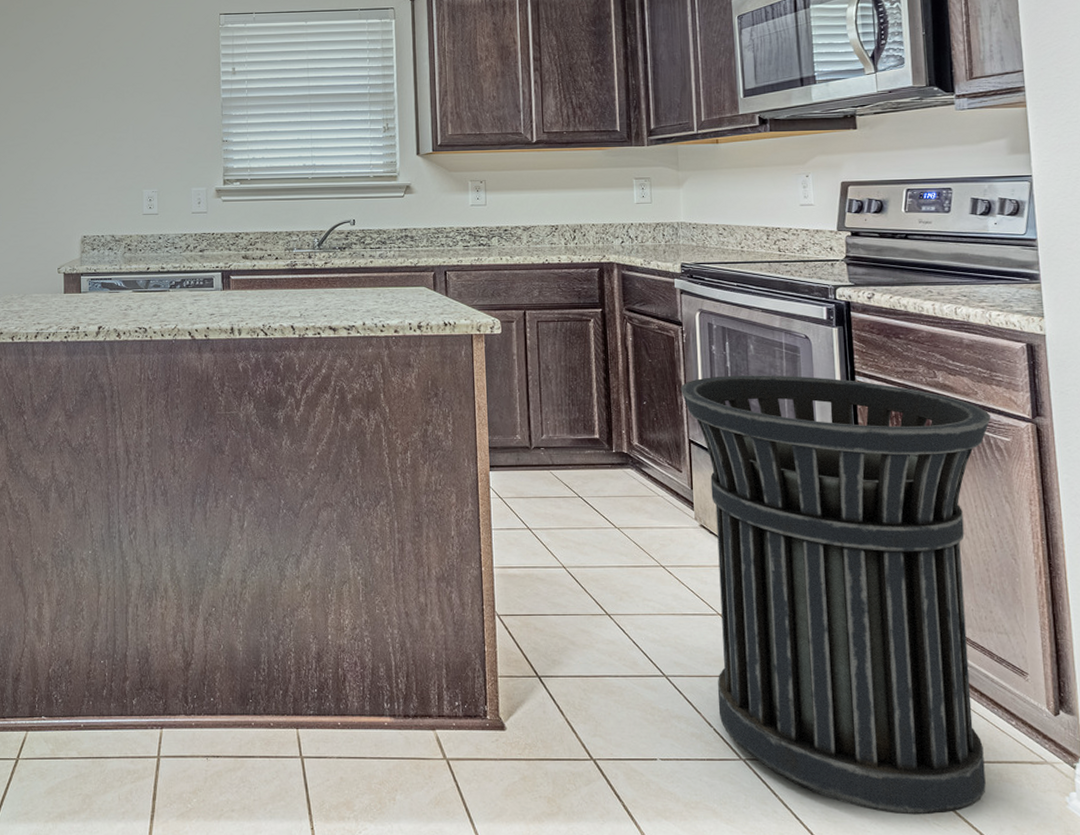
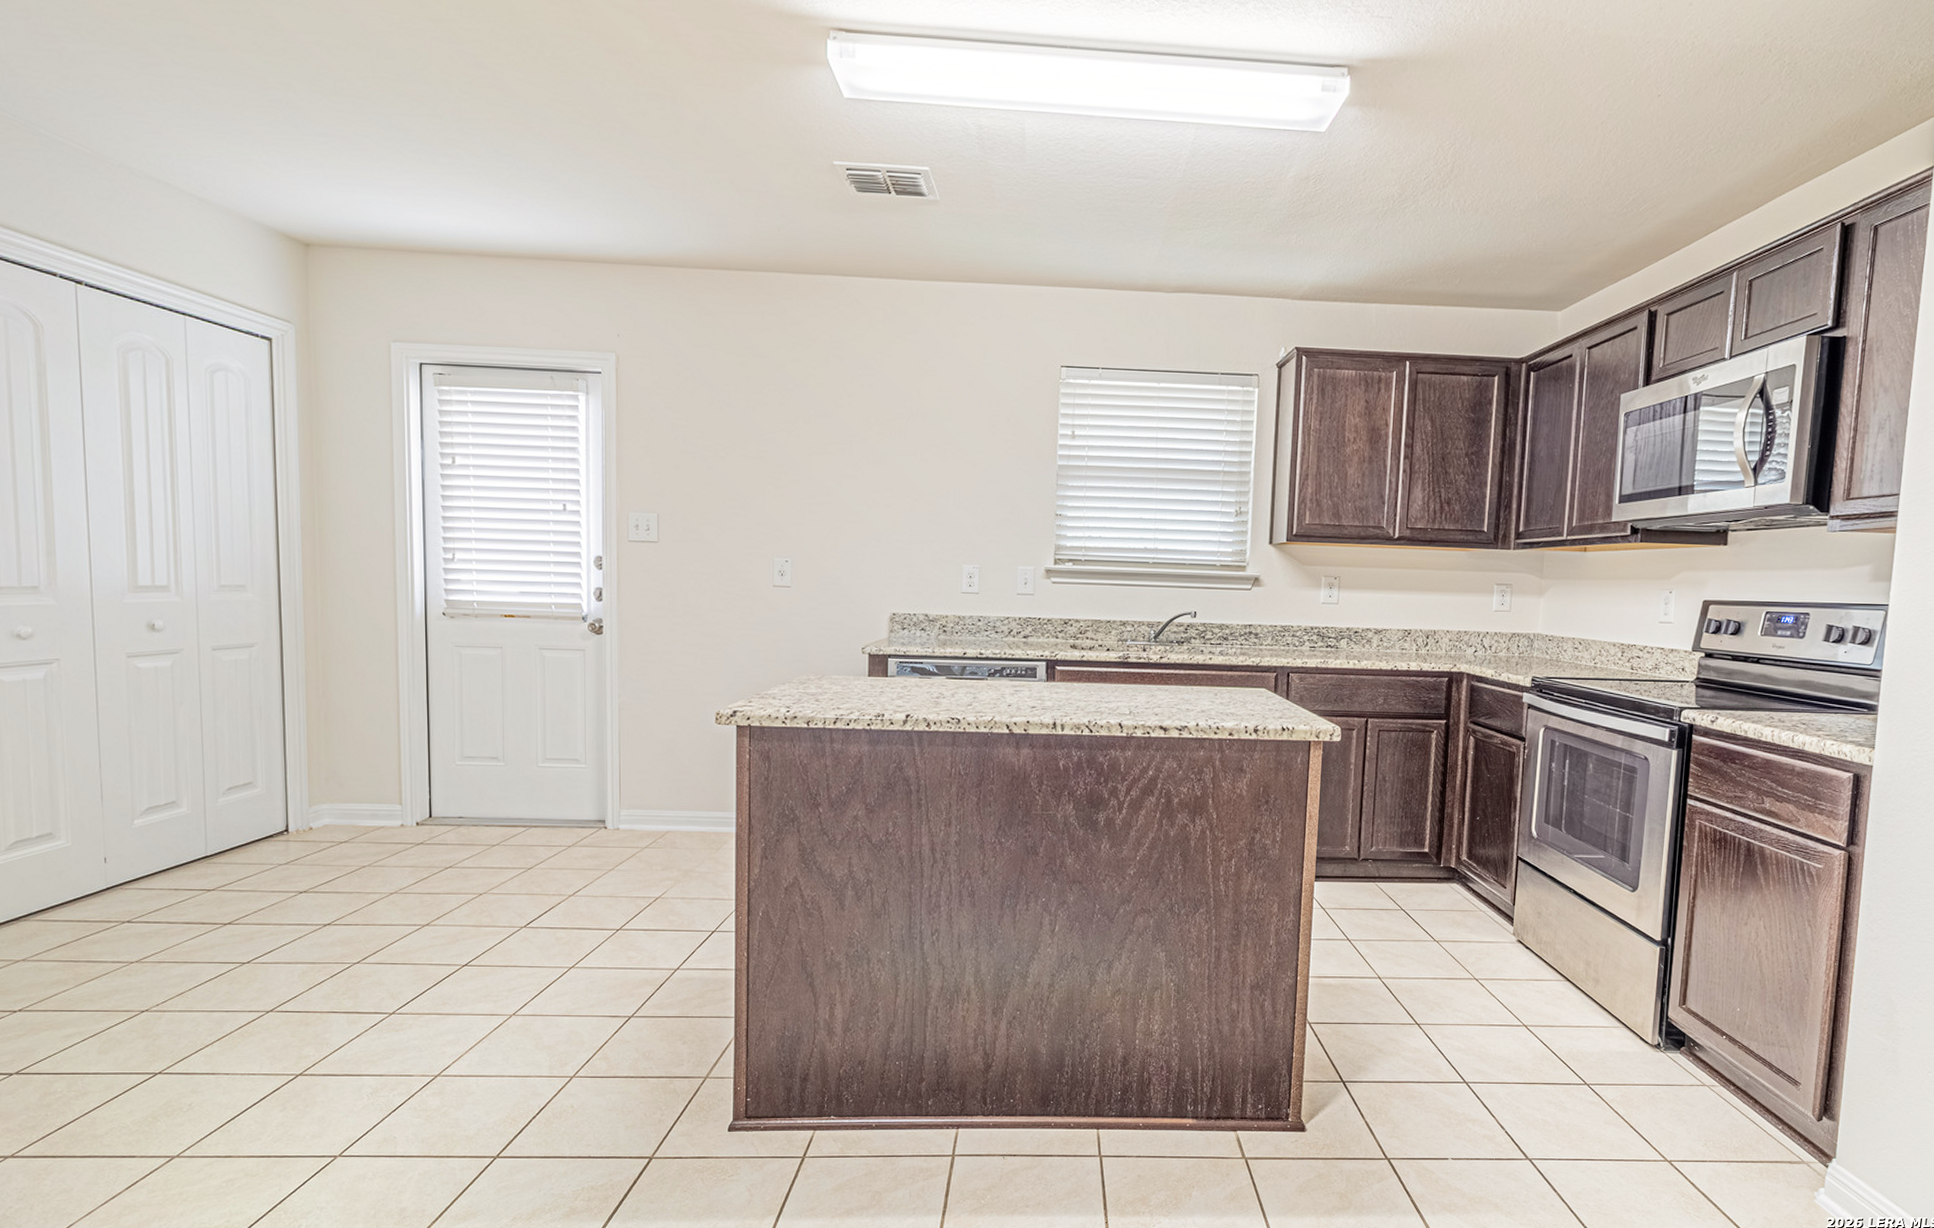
trash can: present [680,375,991,815] -> none [1512,794,1809,1208]

